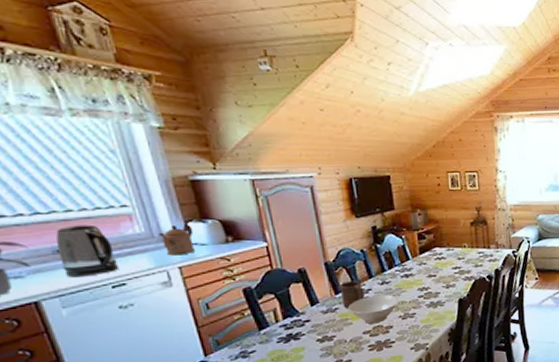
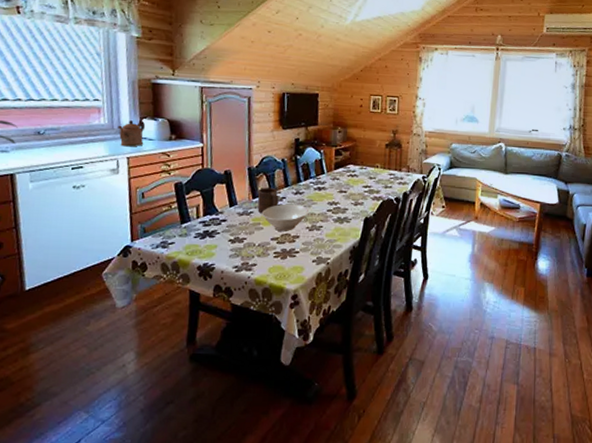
kettle: present [56,224,120,278] -> none [38,112,81,157]

